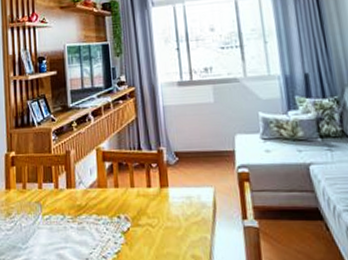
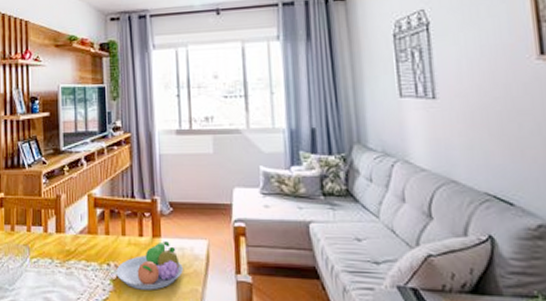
fruit bowl: none [126,191,192,241] -> present [116,241,183,290]

